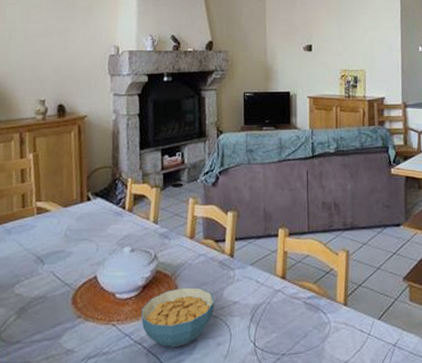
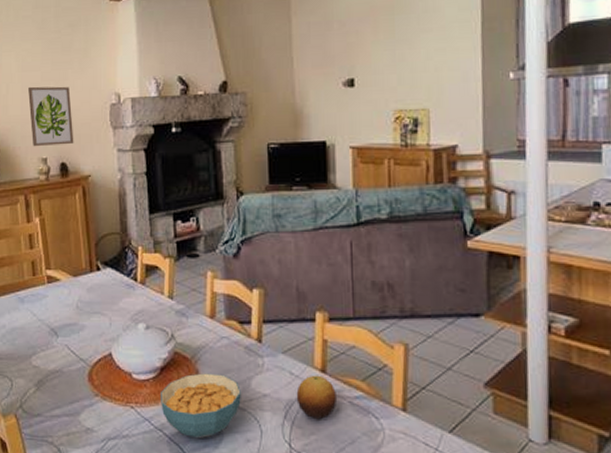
wall art: none [30,36,73,90] -> present [28,86,74,147]
fruit: none [261,281,293,319] -> present [296,375,336,419]

